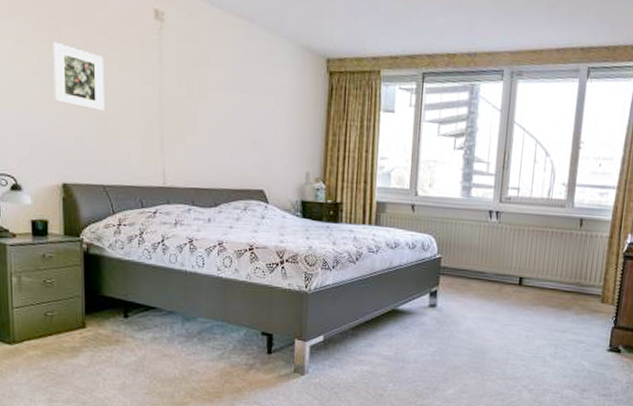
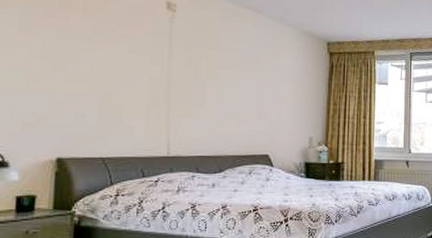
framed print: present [53,41,105,112] -> none [55,28,112,90]

